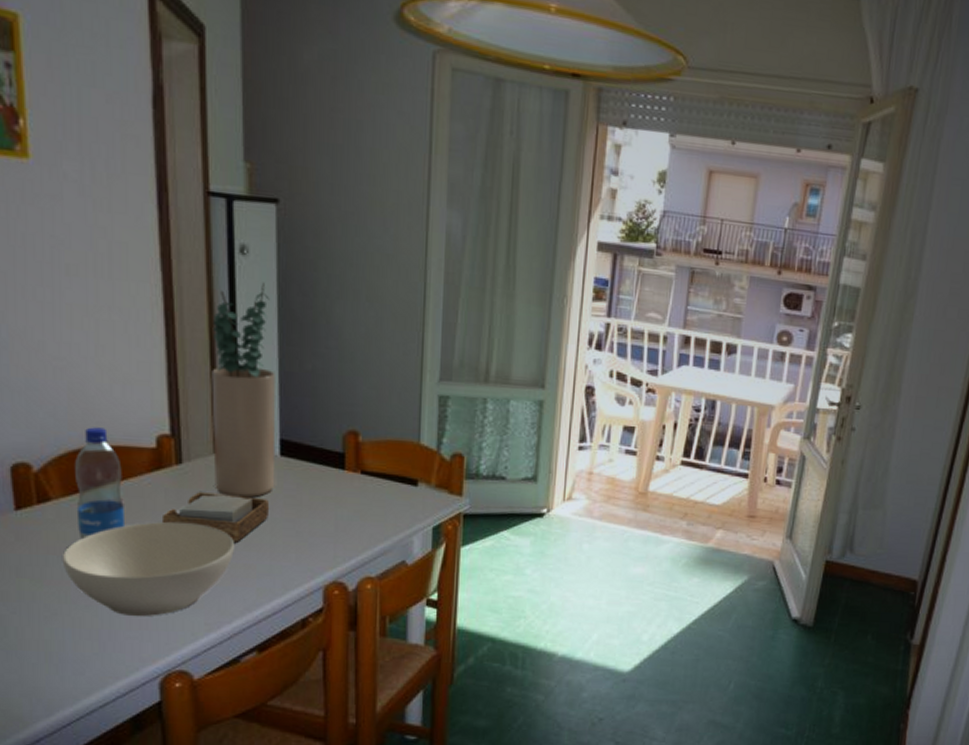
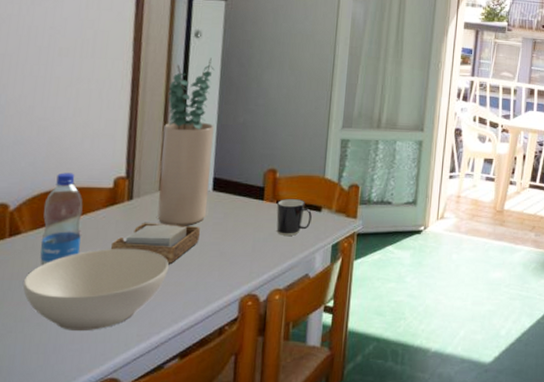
mug: none [362,468,406,514] -> present [276,198,312,236]

